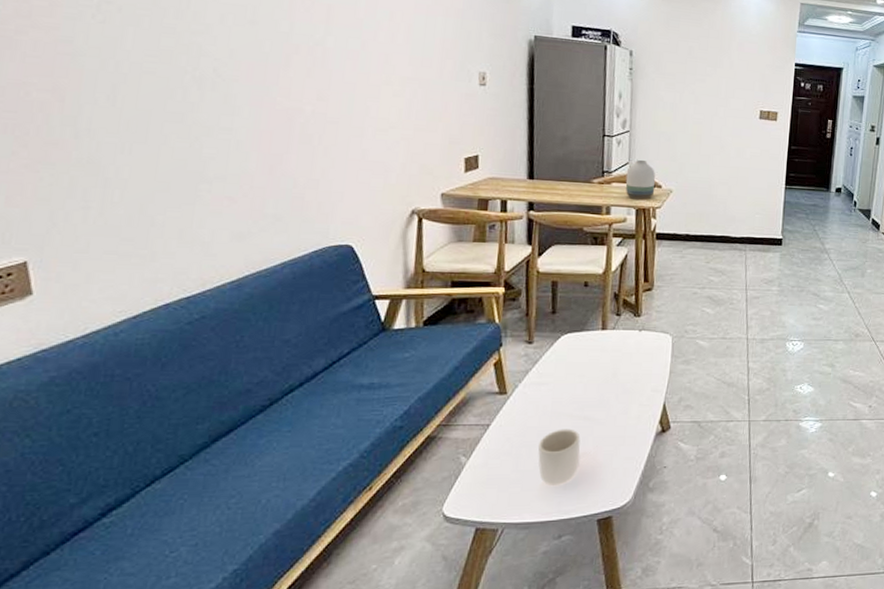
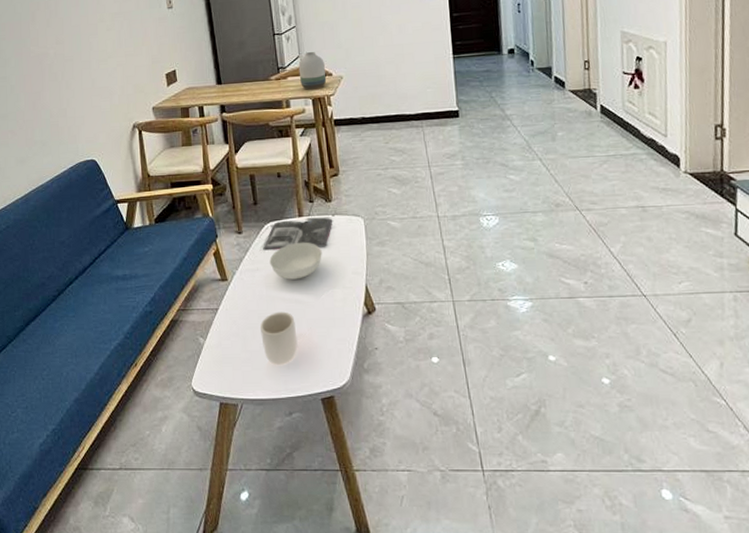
magazine: none [555,333,639,363] -> present [263,218,333,251]
bowl: none [560,356,622,395] -> present [269,242,322,280]

